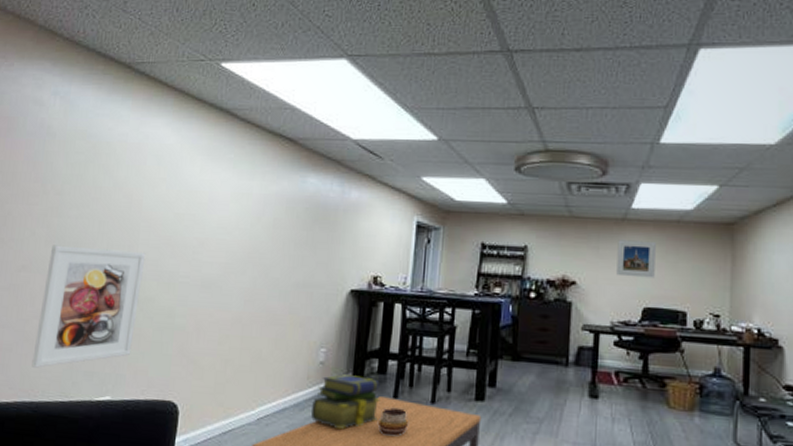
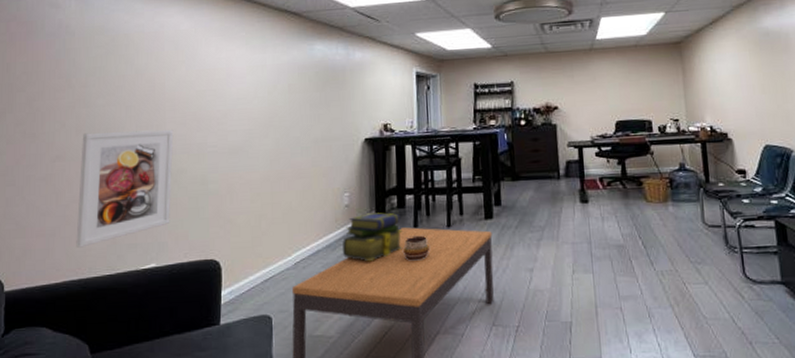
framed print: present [616,239,656,278] -> none [588,65,622,98]

